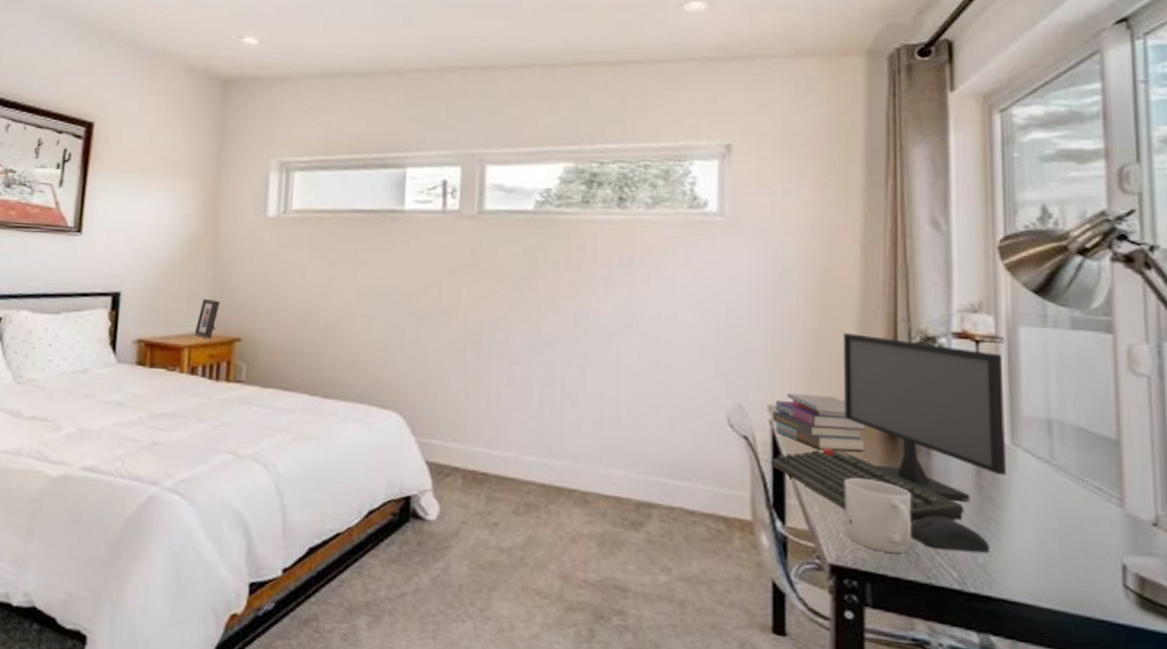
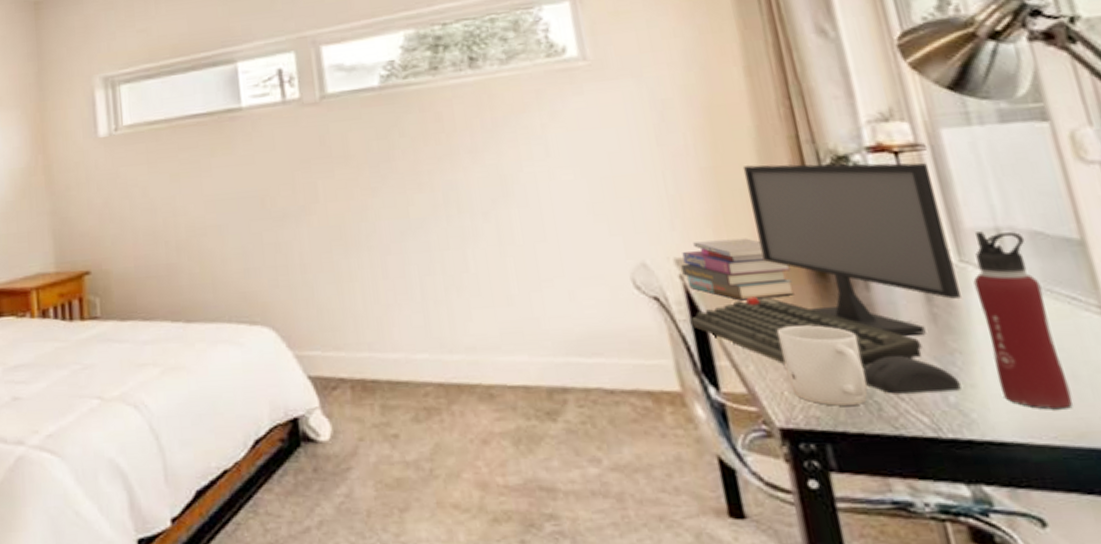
picture frame: present [194,298,220,339] -> none [40,233,62,277]
water bottle: none [1019,420,1080,580] -> present [973,231,1073,409]

